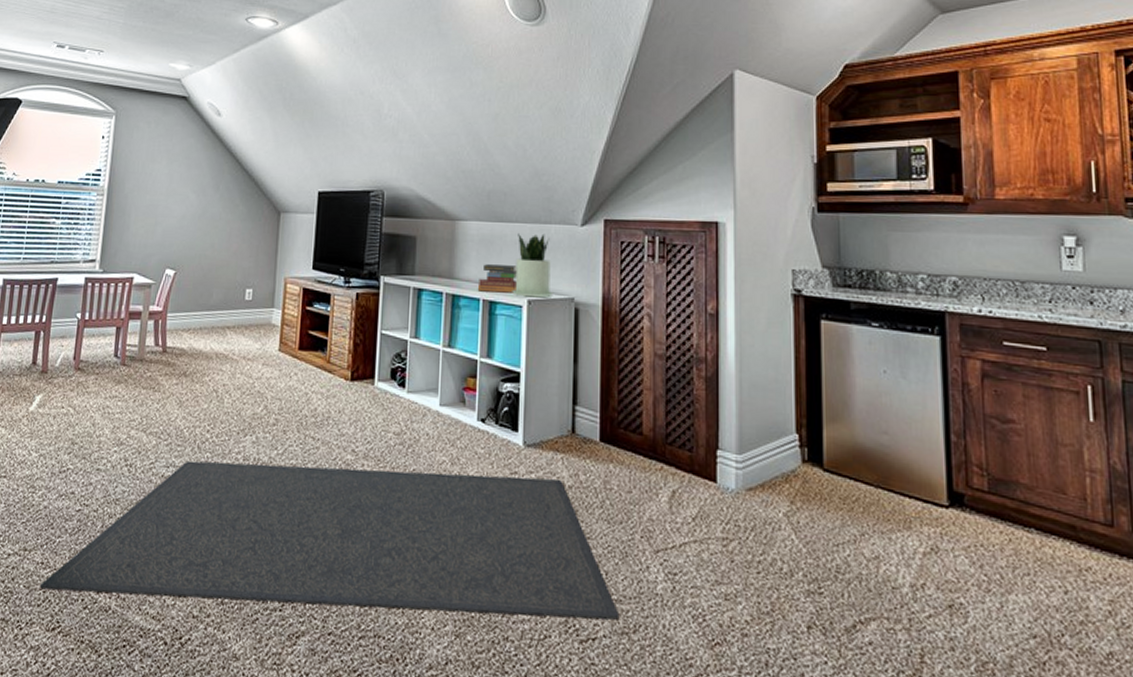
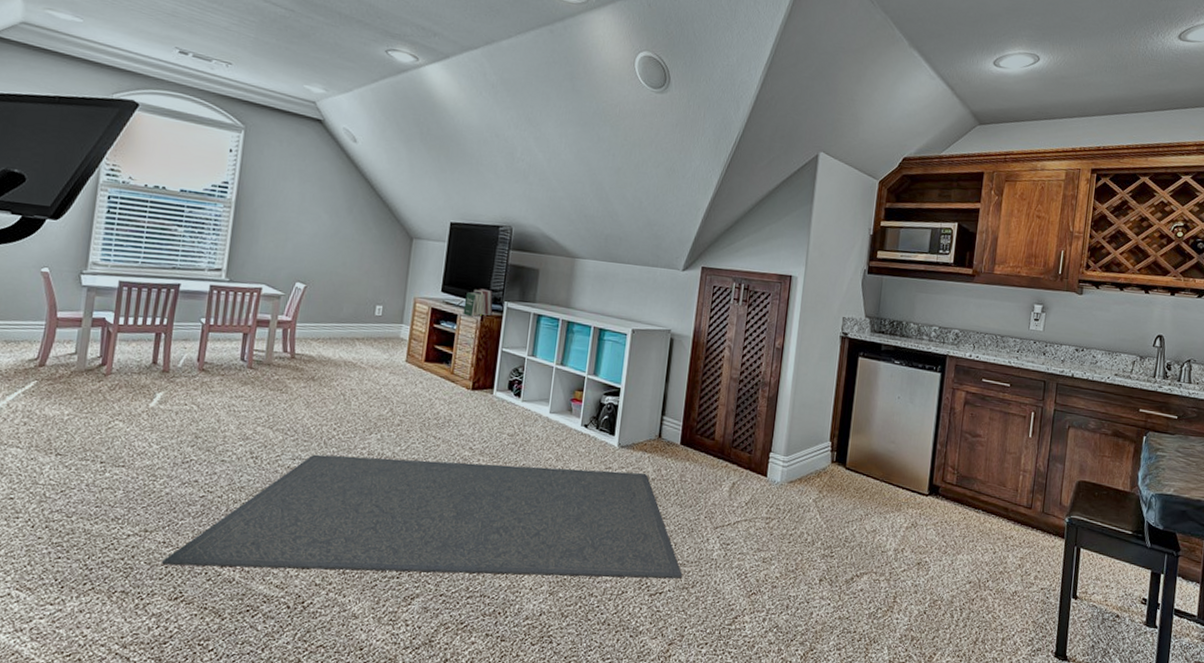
books: none [336,262,369,297] -> present [463,288,493,318]
books: present [477,264,517,293] -> none [590,297,625,323]
planter: present [512,232,553,298] -> none [619,272,655,329]

